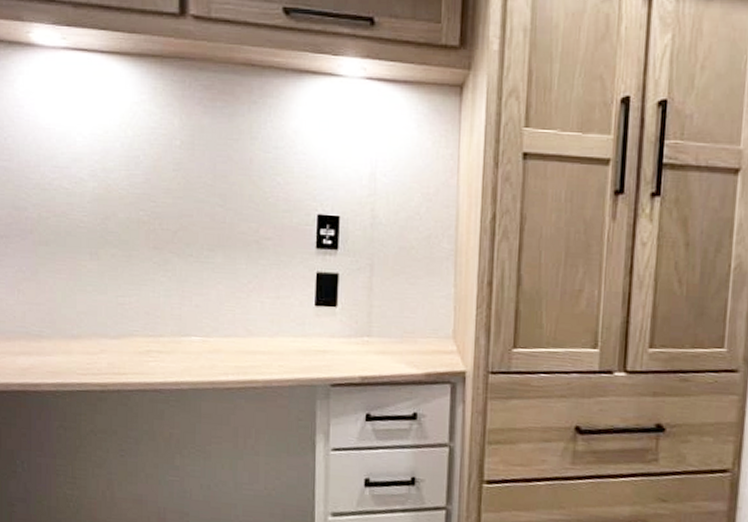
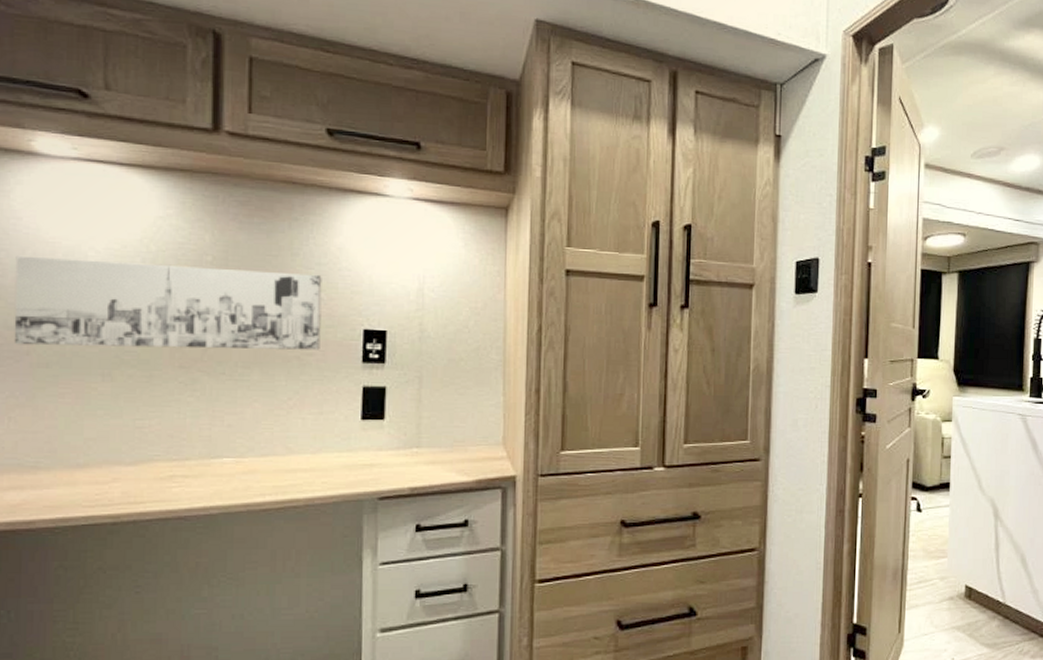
wall art: none [20,141,279,235] -> present [13,255,322,350]

